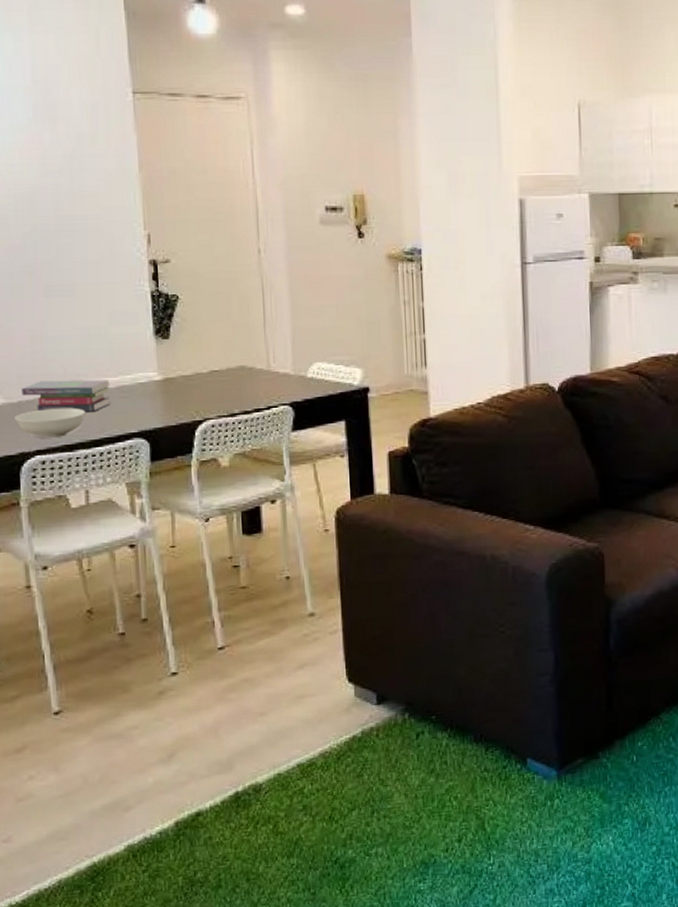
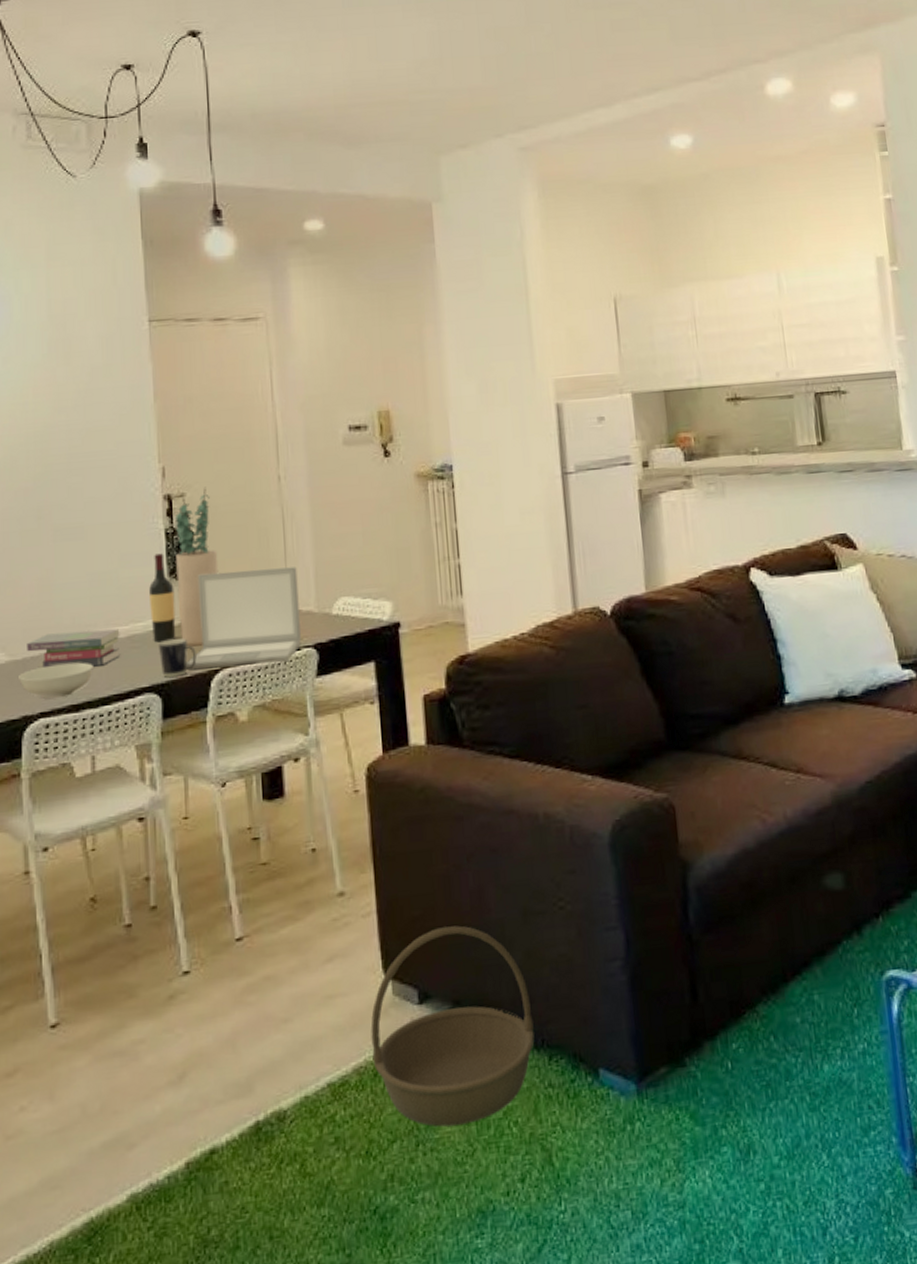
wine bottle: none [136,314,163,394] -> present [148,553,176,643]
mug: none [145,391,182,426] -> present [157,638,197,678]
vase: none [161,254,202,399] -> present [176,486,219,647]
laptop: none [172,333,279,420] -> present [186,567,301,670]
basket: none [335,643,474,800] -> present [370,925,535,1127]

